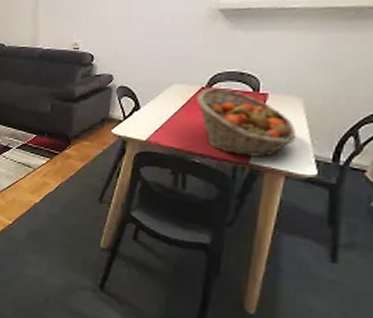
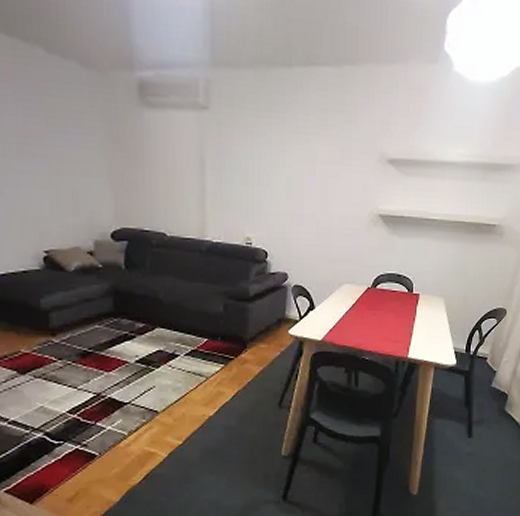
fruit basket: present [196,87,297,157] -> none [364,287,441,351]

